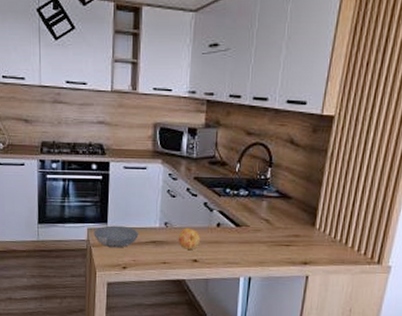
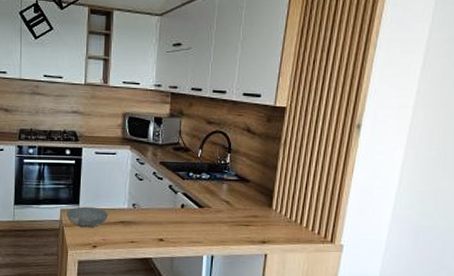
fruit: present [178,228,201,249] -> none [145,209,166,229]

